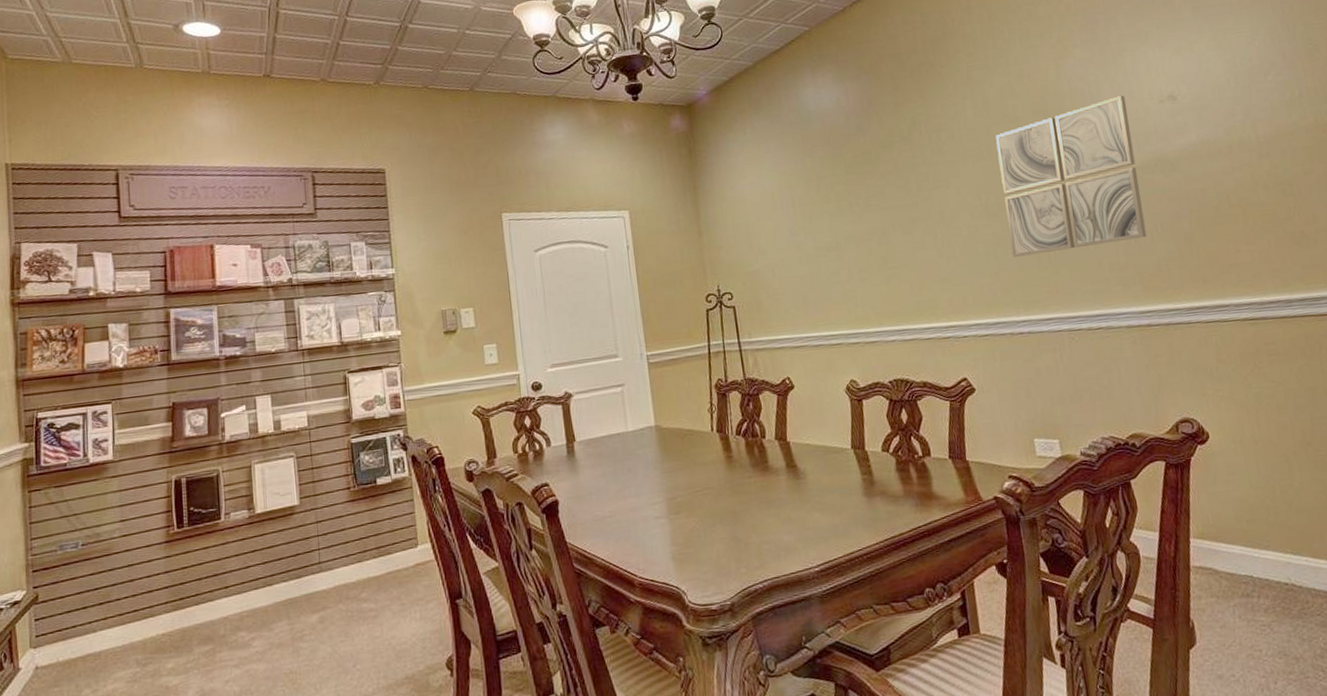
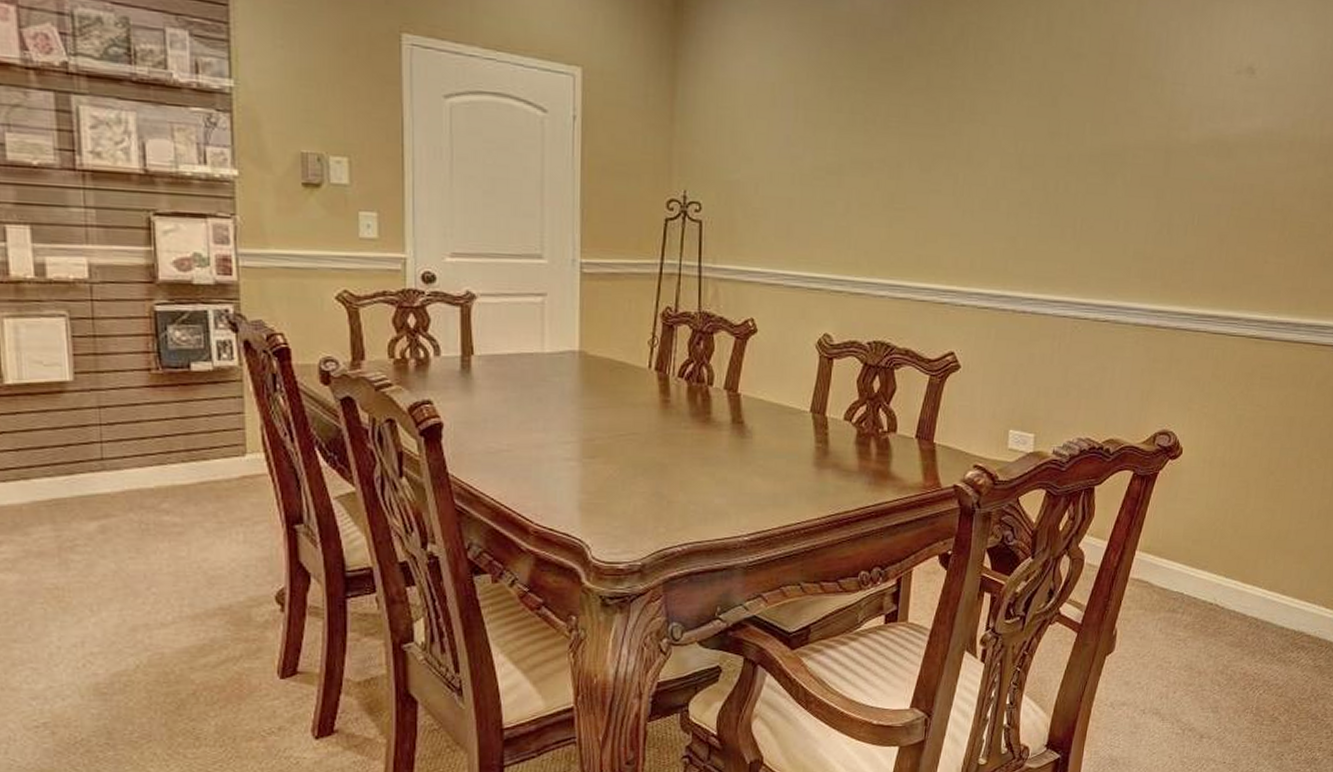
wall art: present [995,95,1147,257] -> none [1035,54,1203,228]

